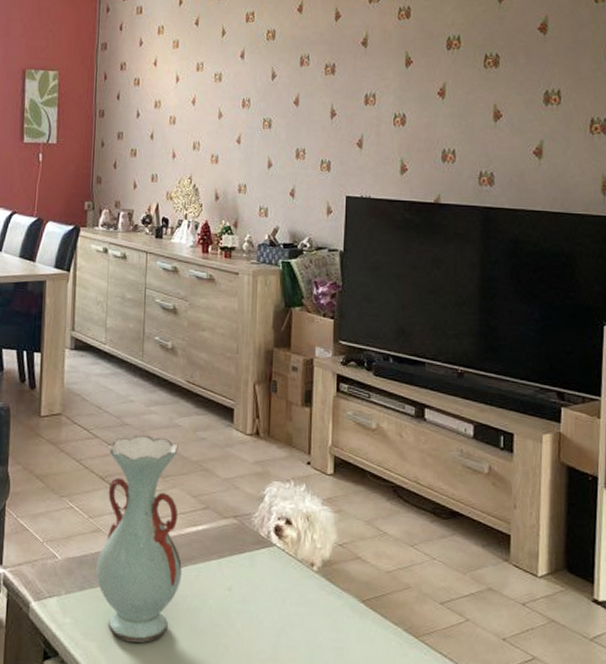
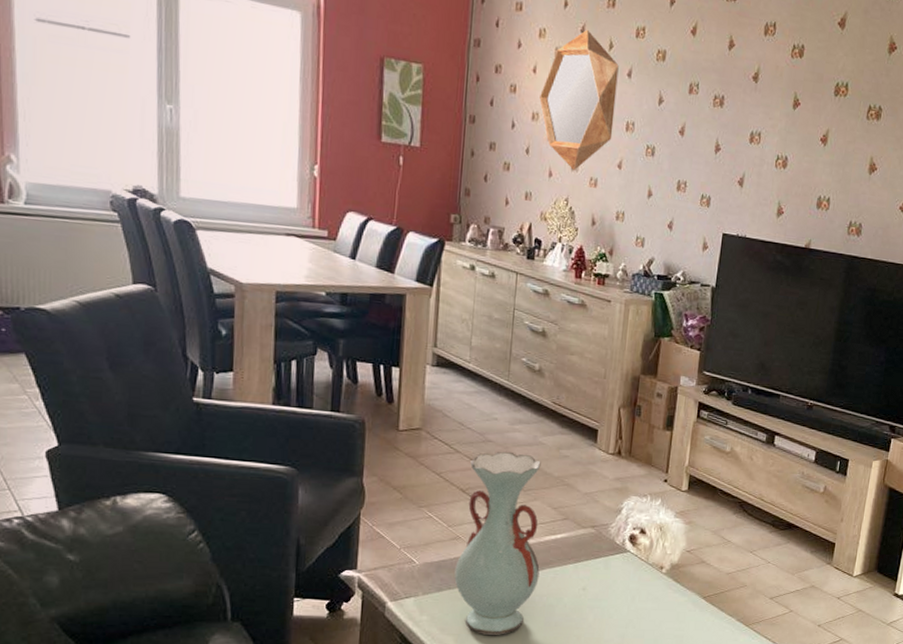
home mirror: none [161,21,232,149] -> present [539,29,619,170]

